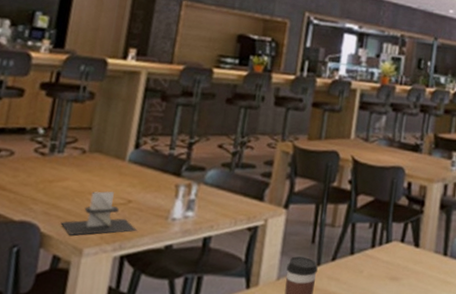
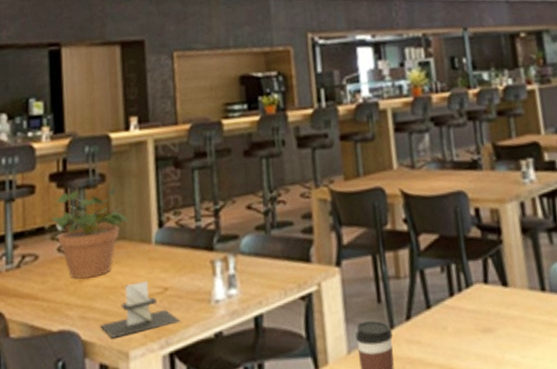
potted plant: none [34,102,109,181] -> present [51,187,129,280]

